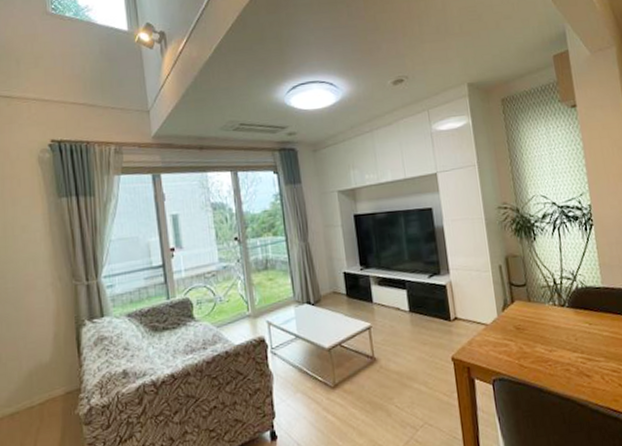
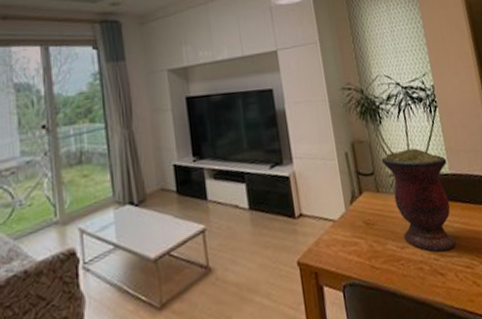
vase: none [533,263,604,356] -> present [381,148,456,251]

